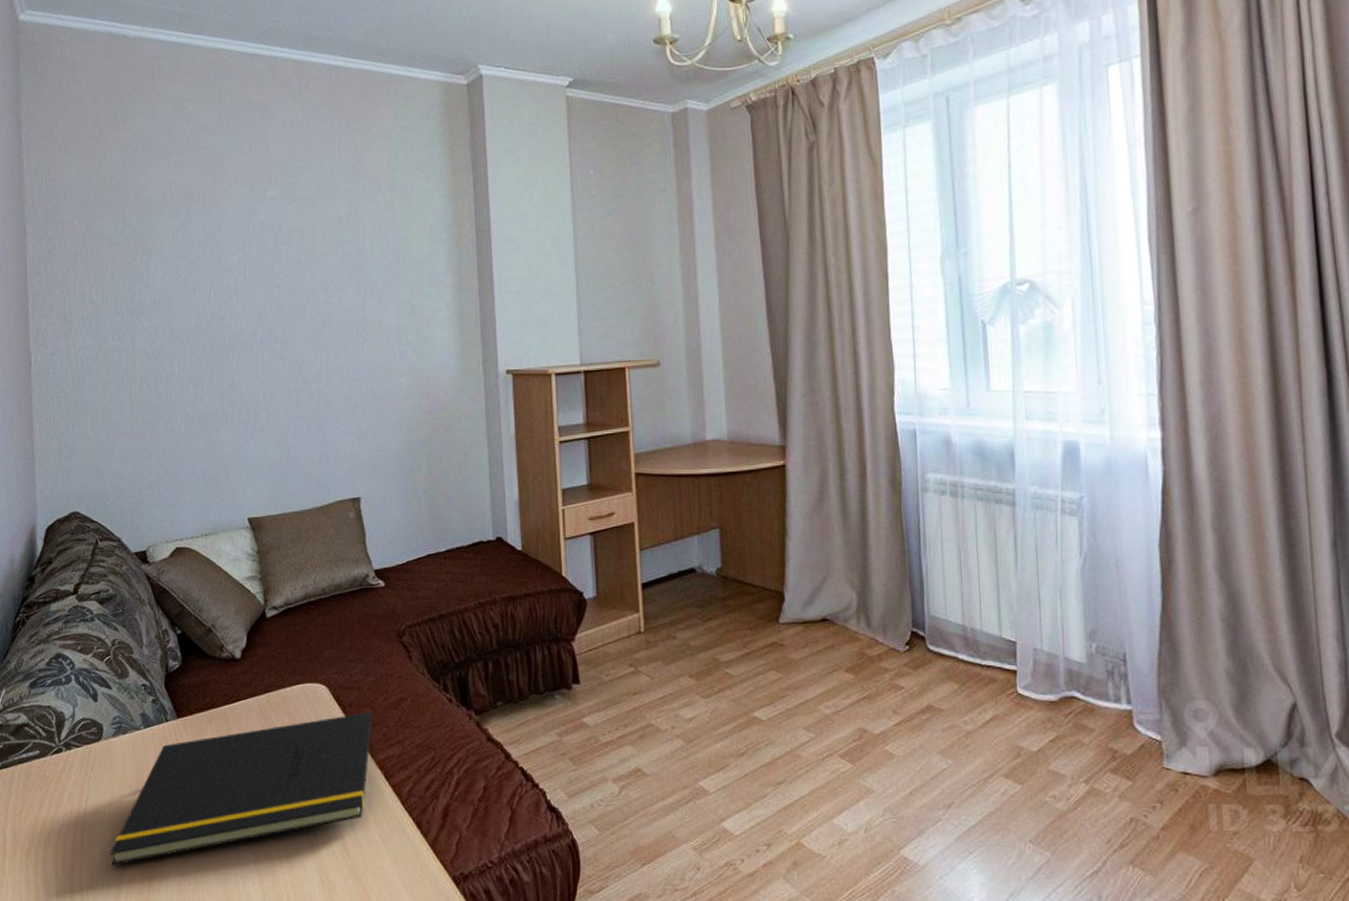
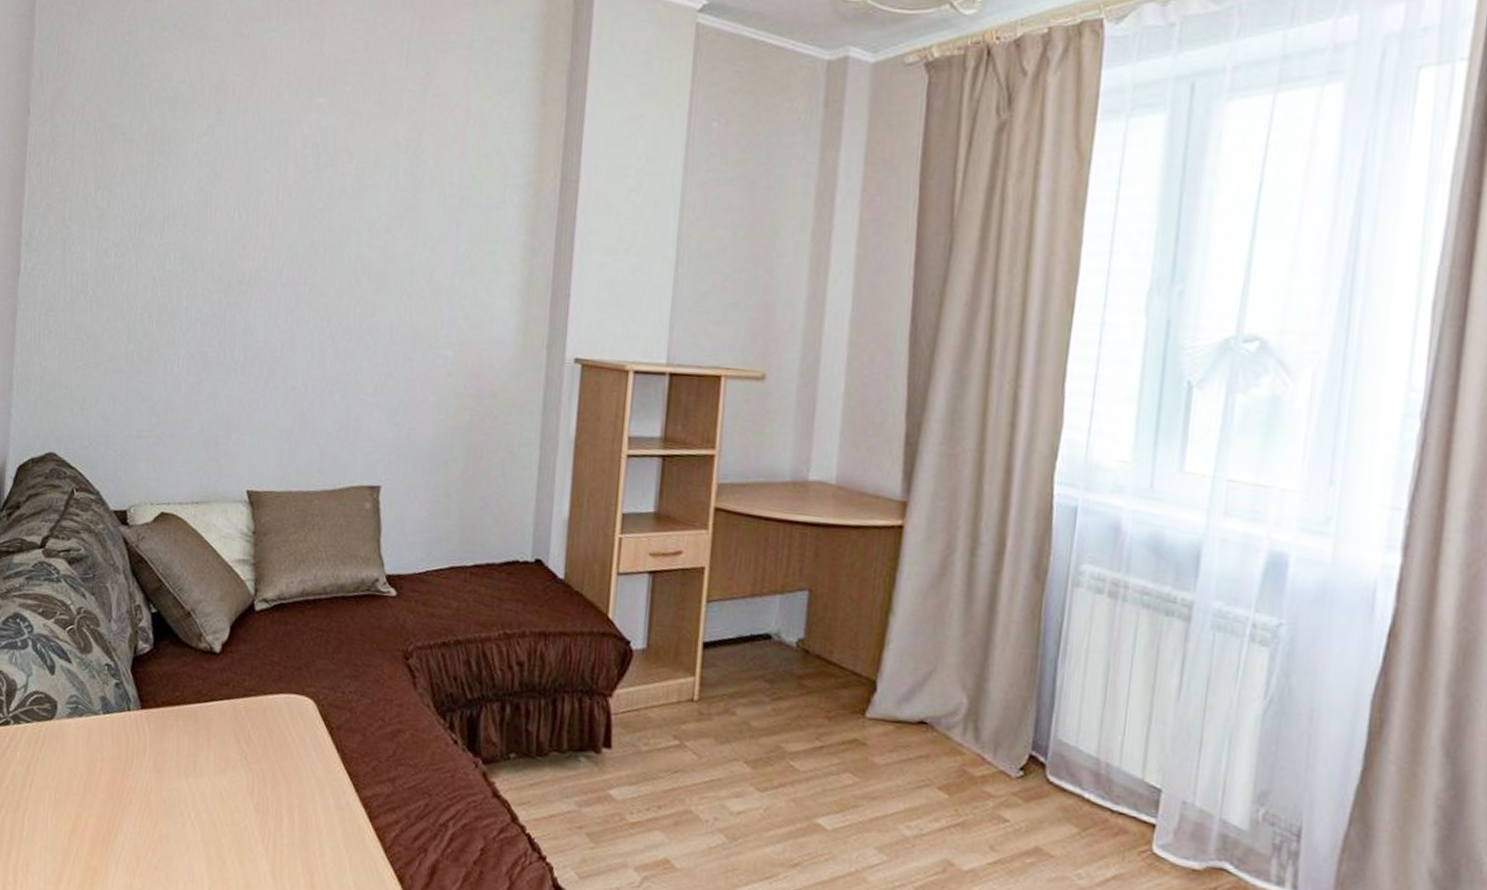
notepad: present [110,712,373,866] -> none [50,736,363,862]

